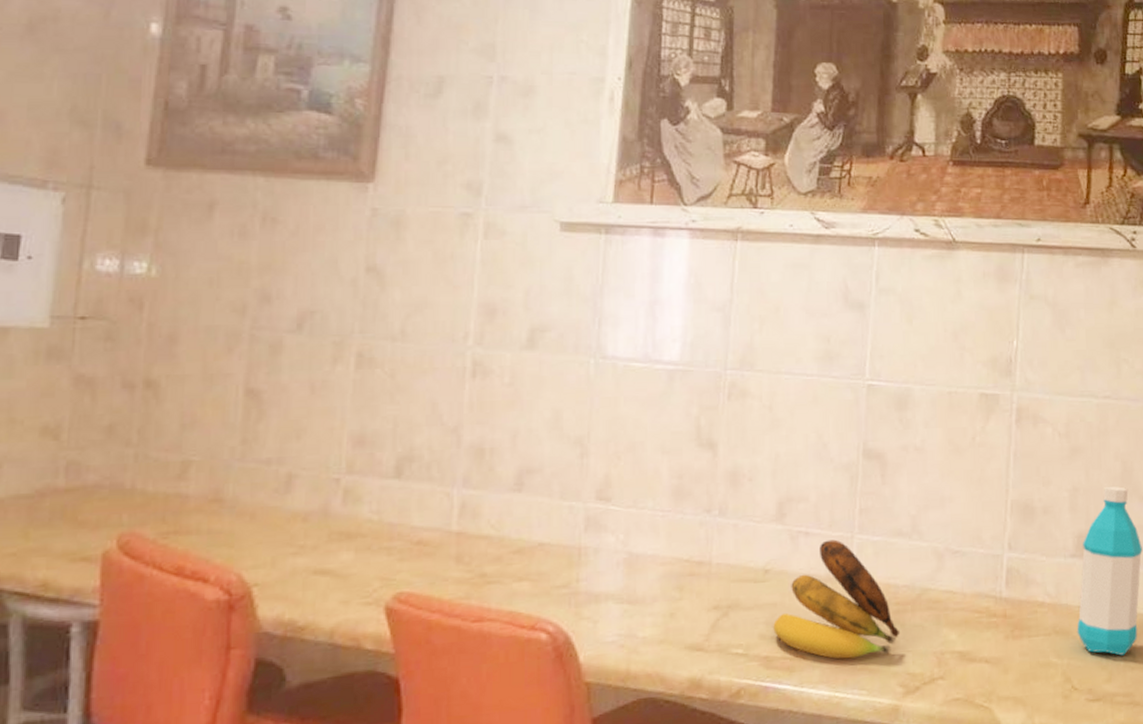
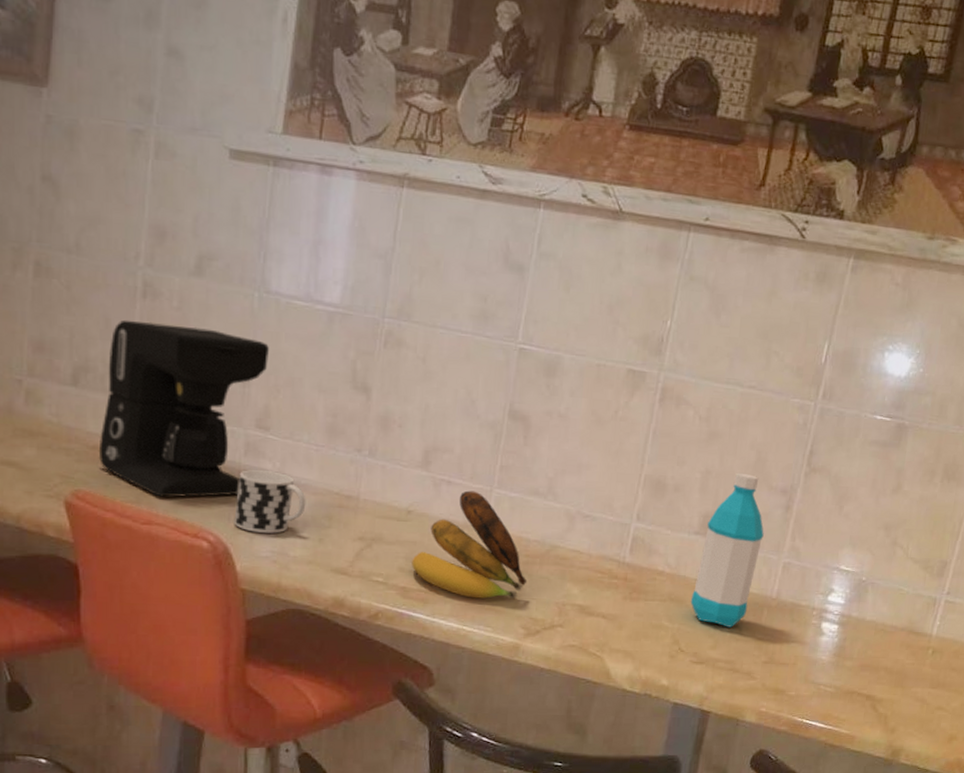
coffee maker: none [425,402,607,589] -> present [99,319,269,498]
cup: none [575,545,654,616] -> present [234,470,306,533]

